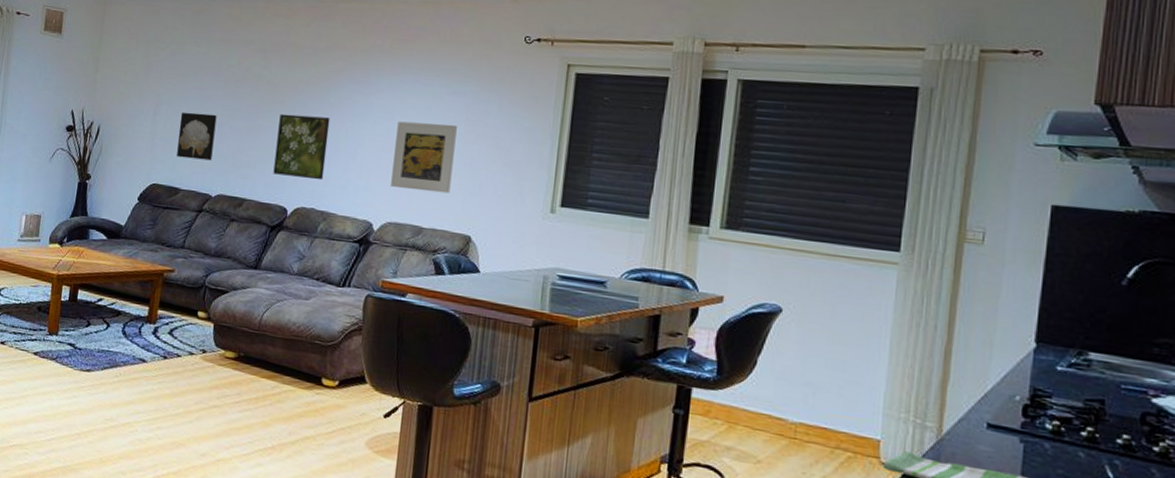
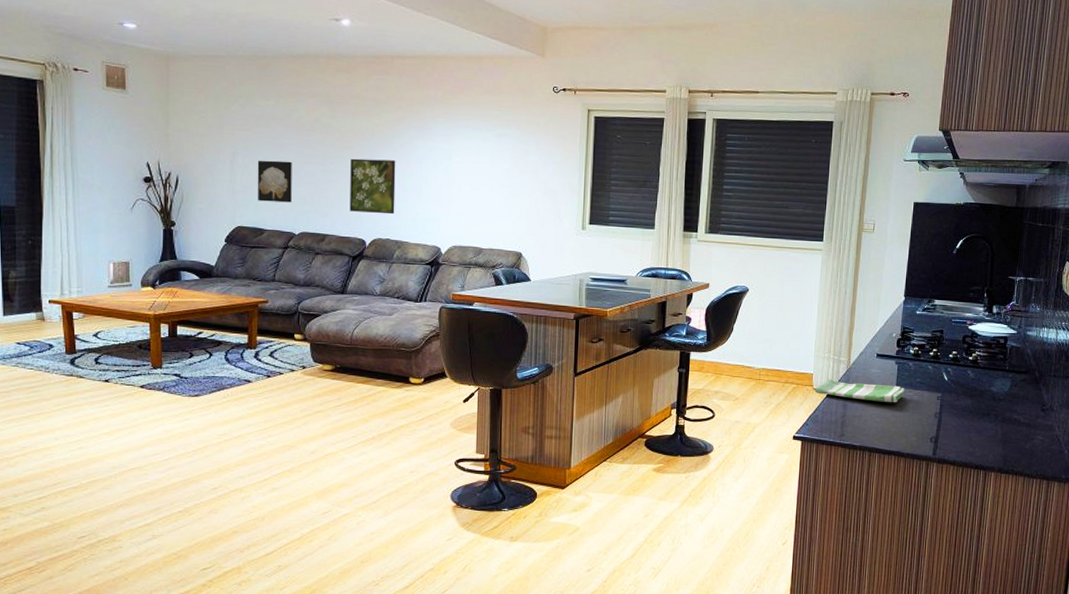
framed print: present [391,121,457,194] -> none [453,161,504,219]

